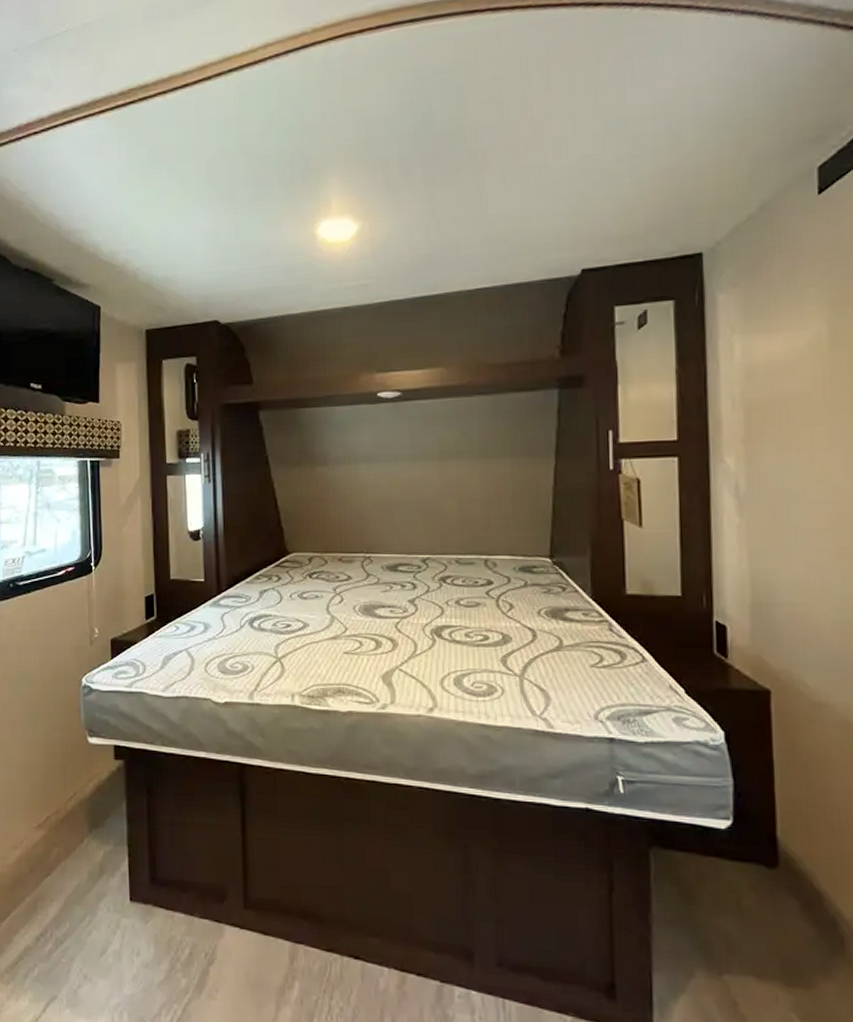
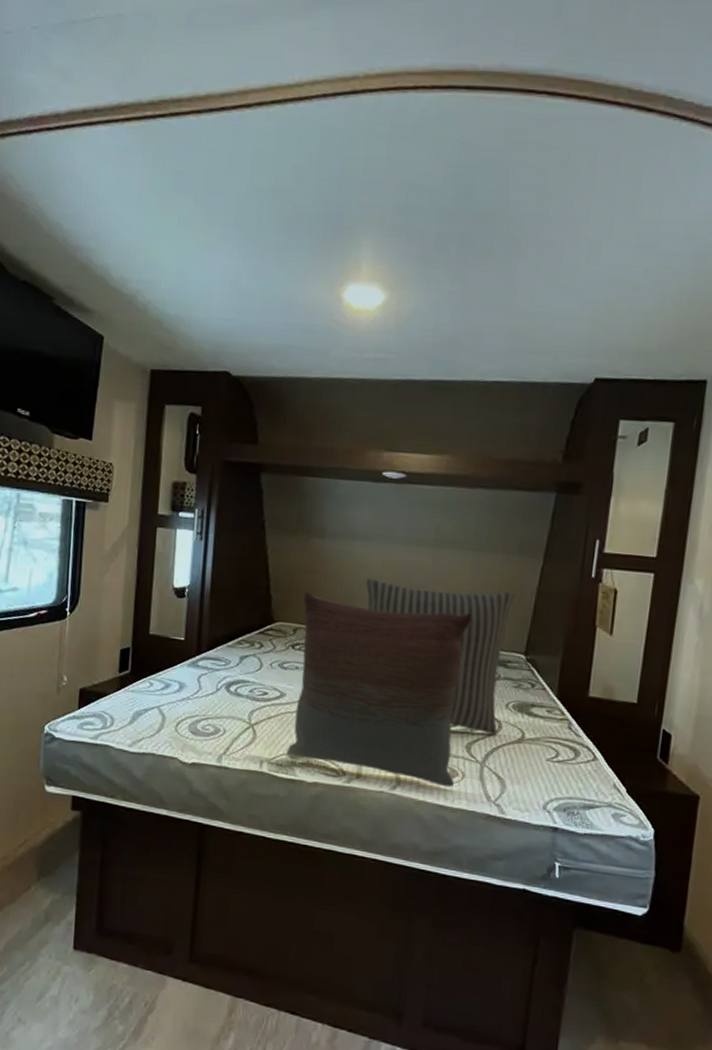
pillow: none [314,520,494,705] -> present [286,592,473,788]
pillow: none [374,495,532,645] -> present [365,578,515,735]

